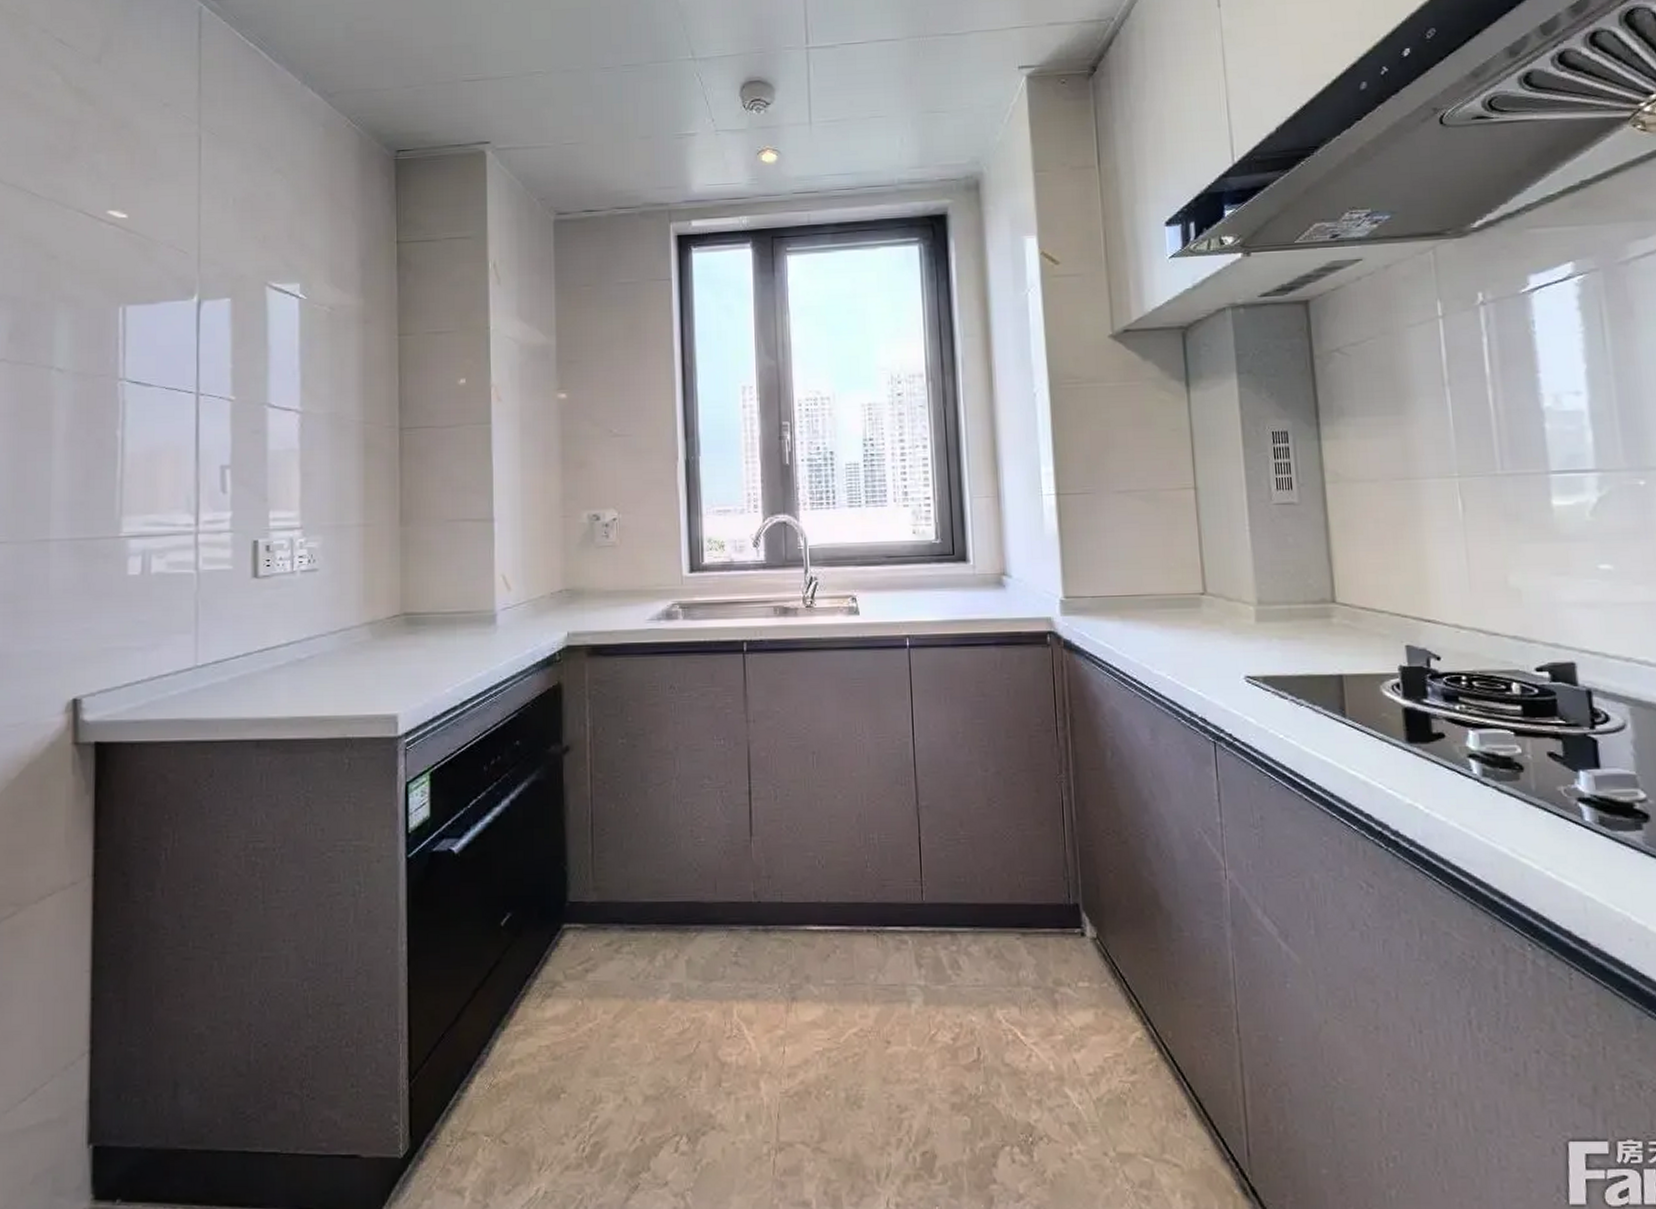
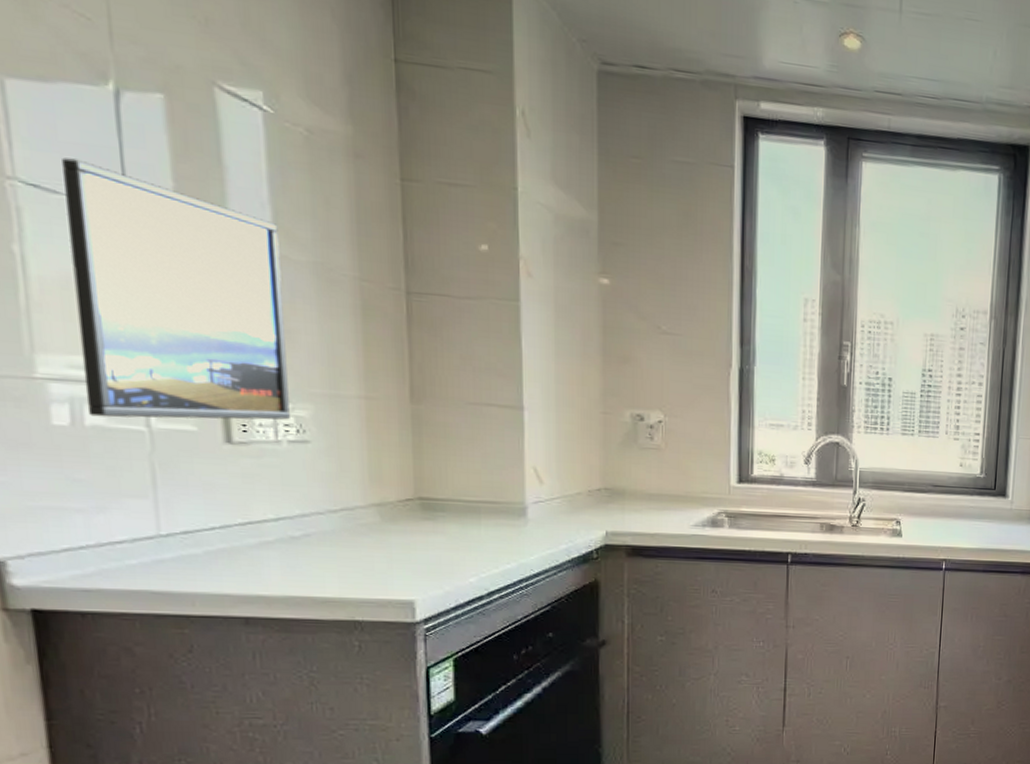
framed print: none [154,358,304,565] -> present [62,157,290,420]

